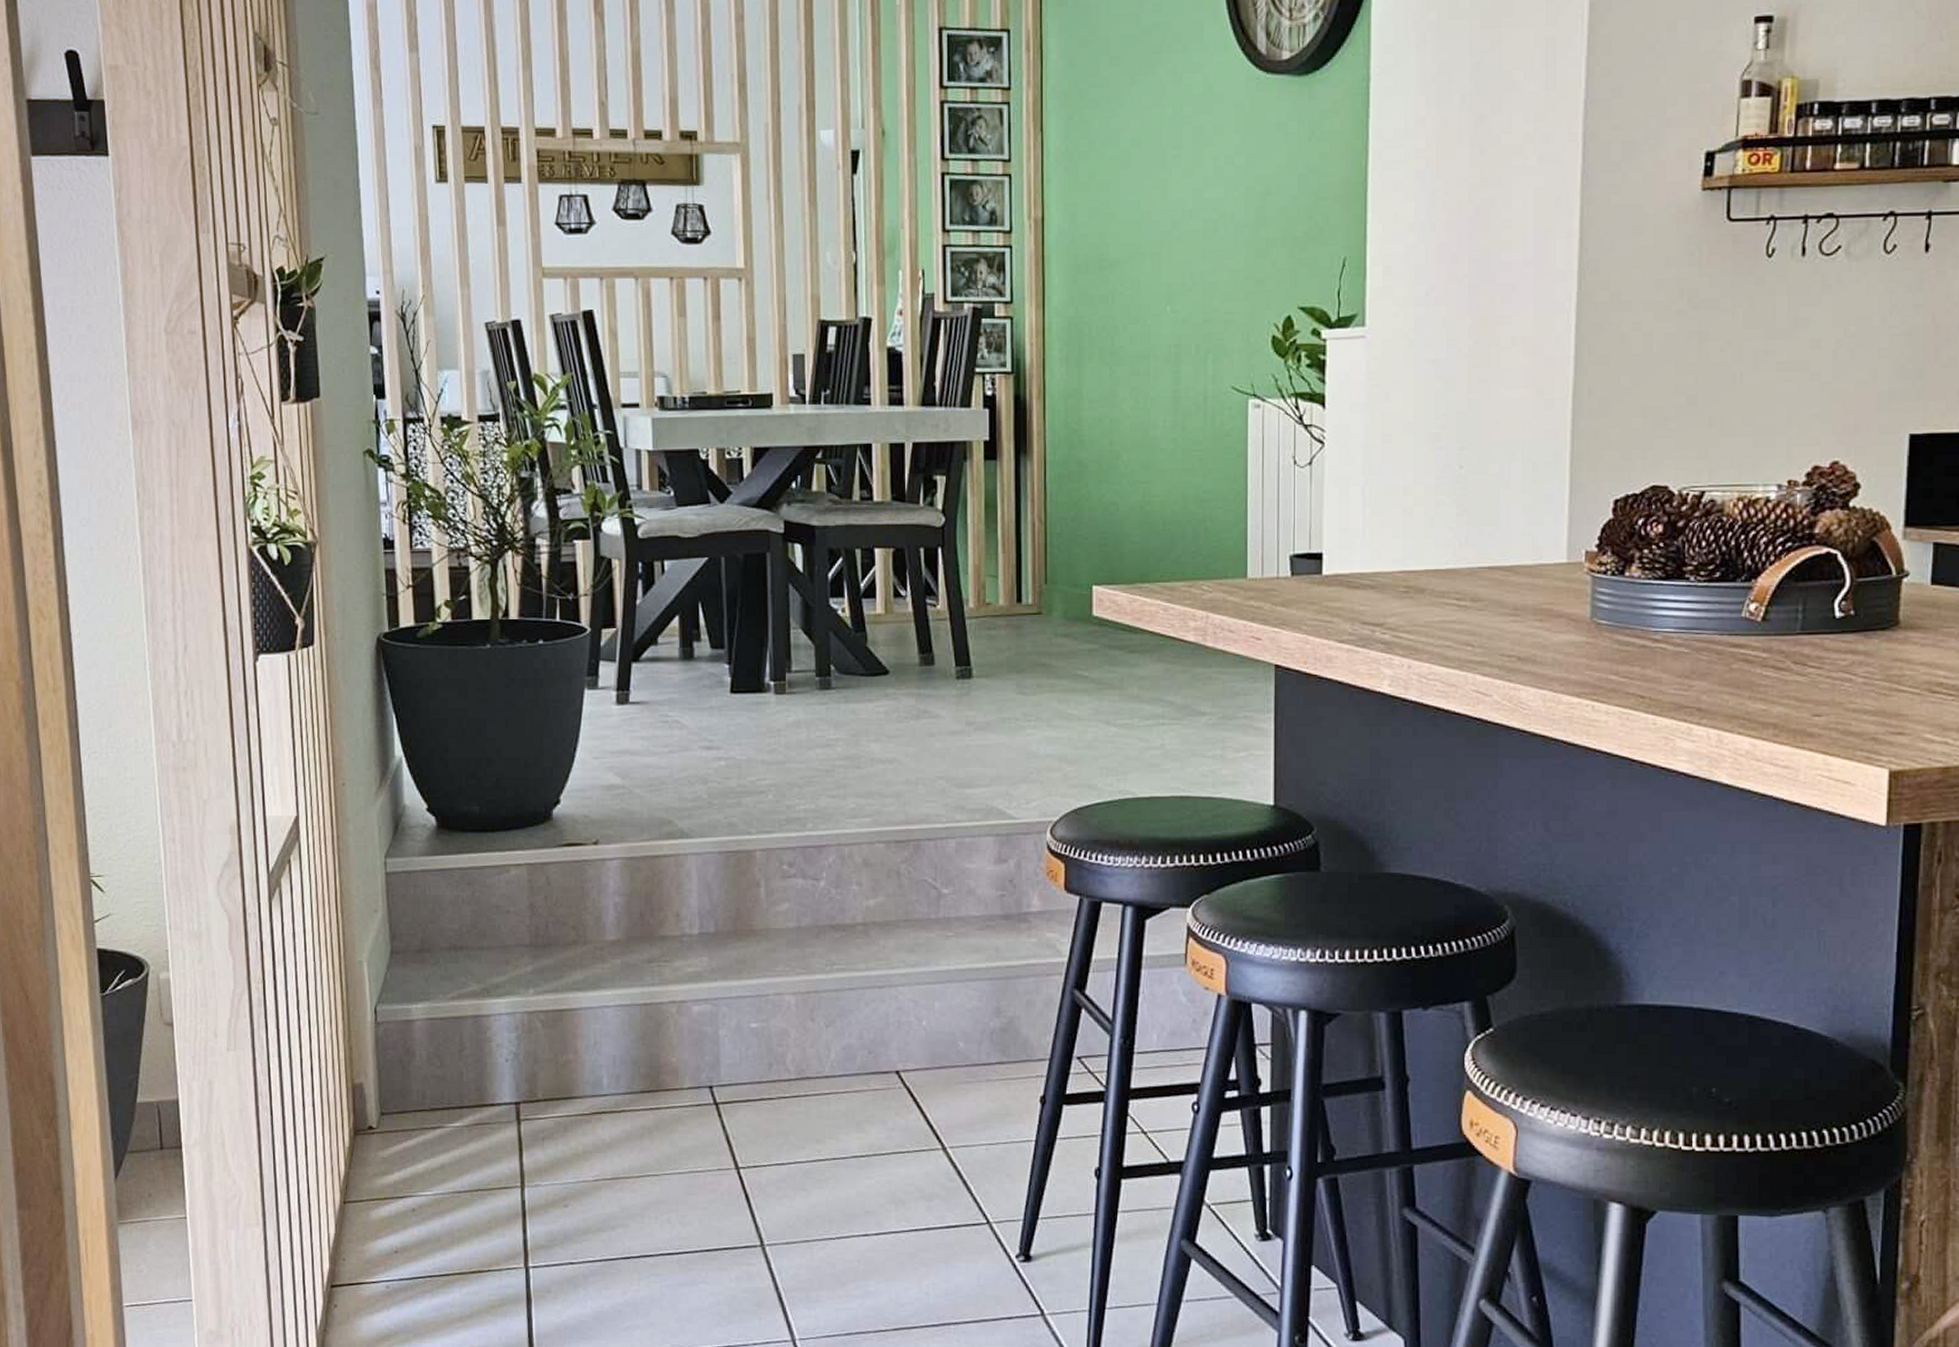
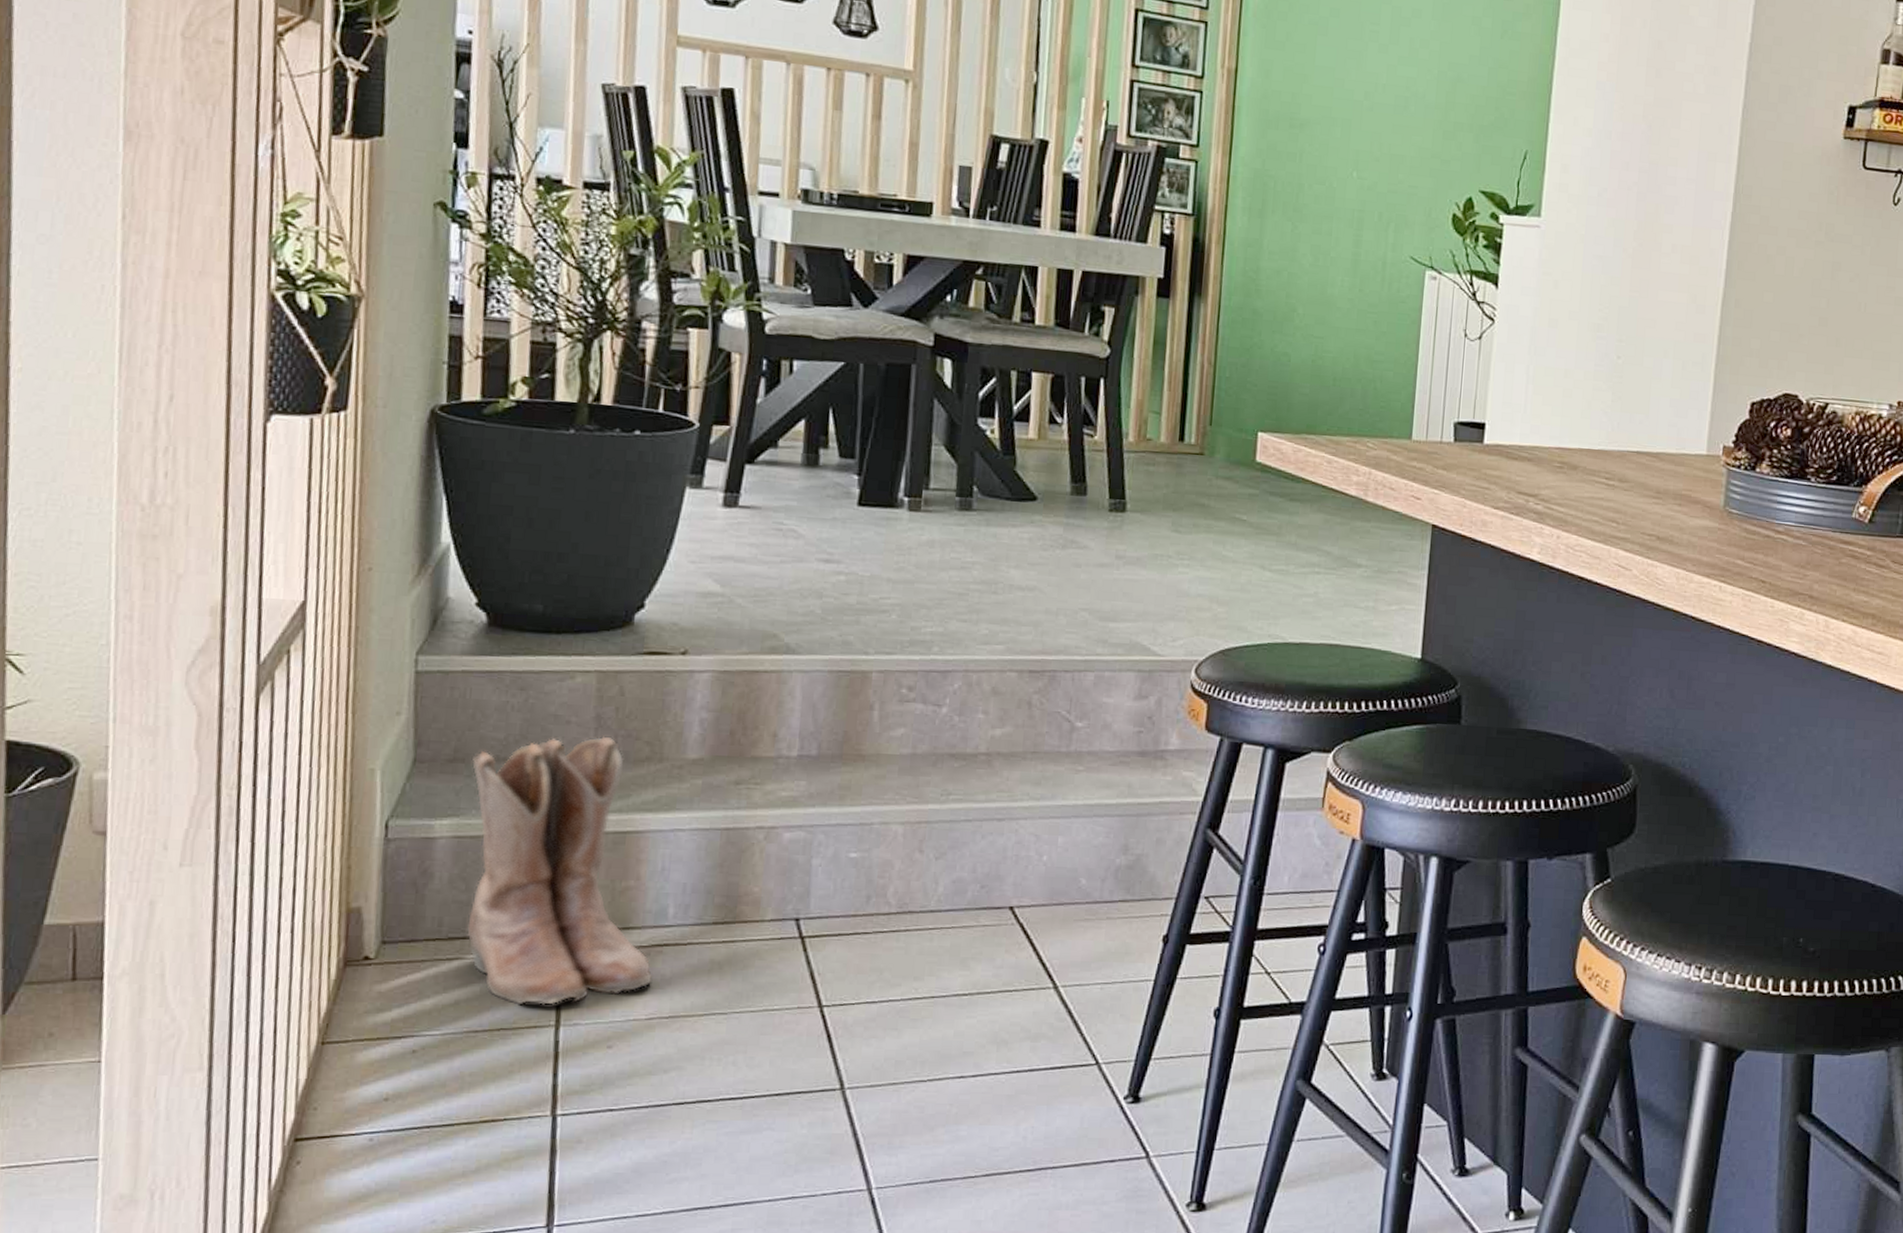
boots: none [435,923,596,1169] -> present [467,736,653,1006]

